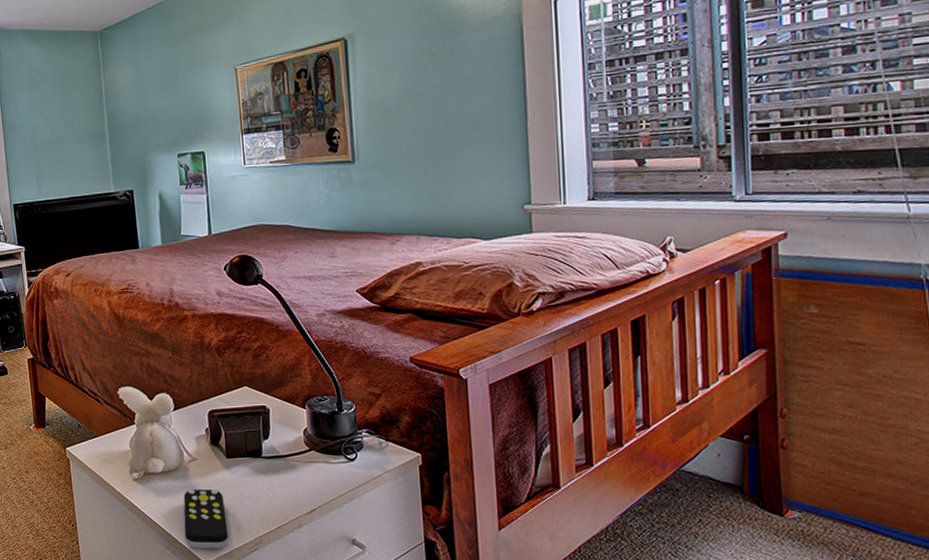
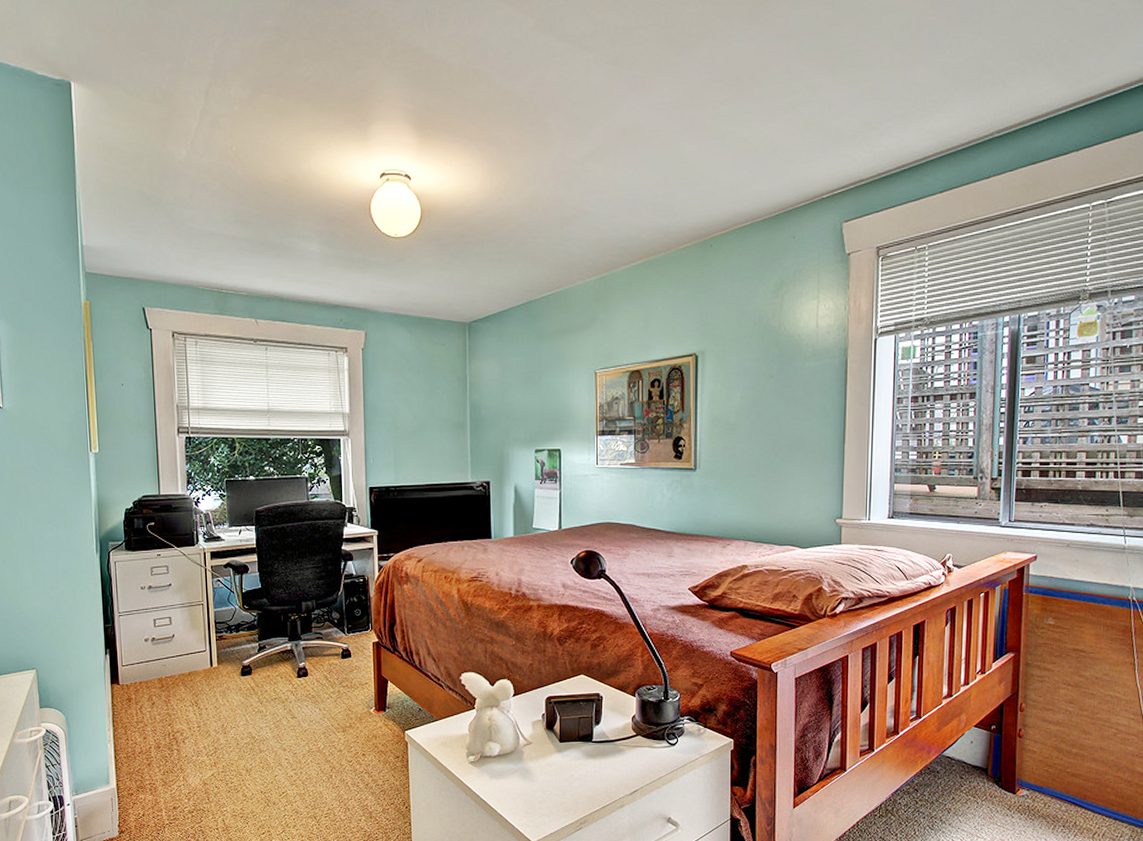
remote control: present [183,489,229,549] -> none [514,771,556,828]

